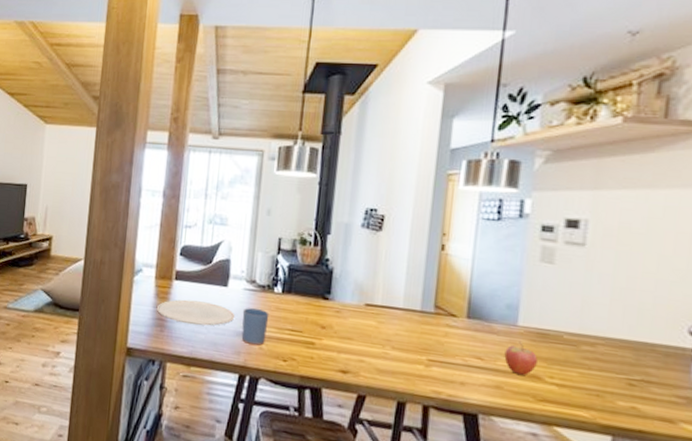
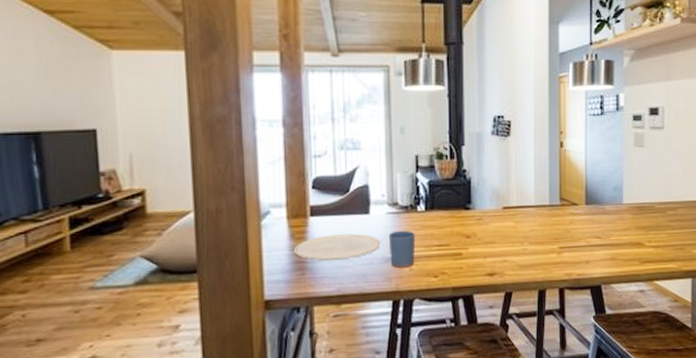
fruit: present [504,340,538,375] -> none [616,216,639,245]

